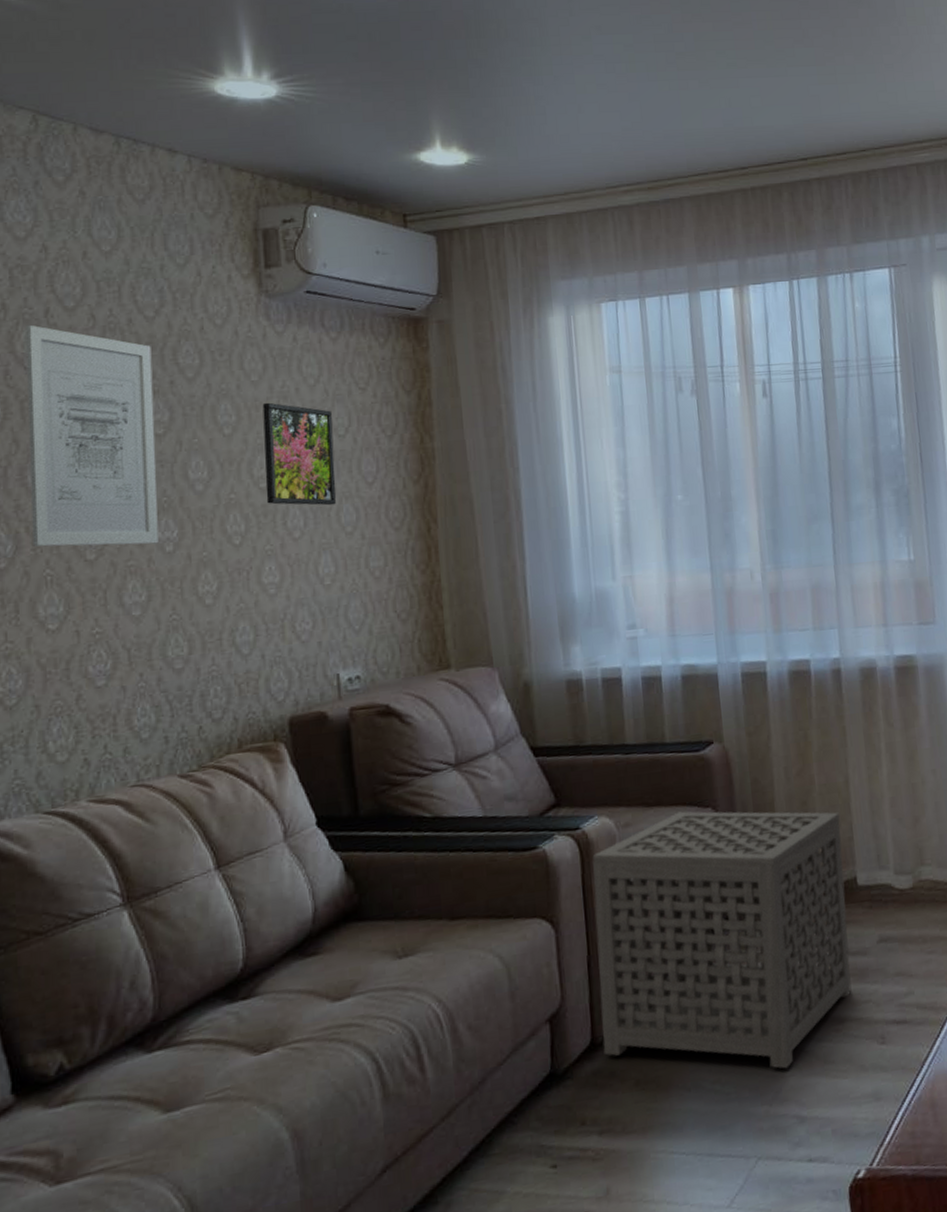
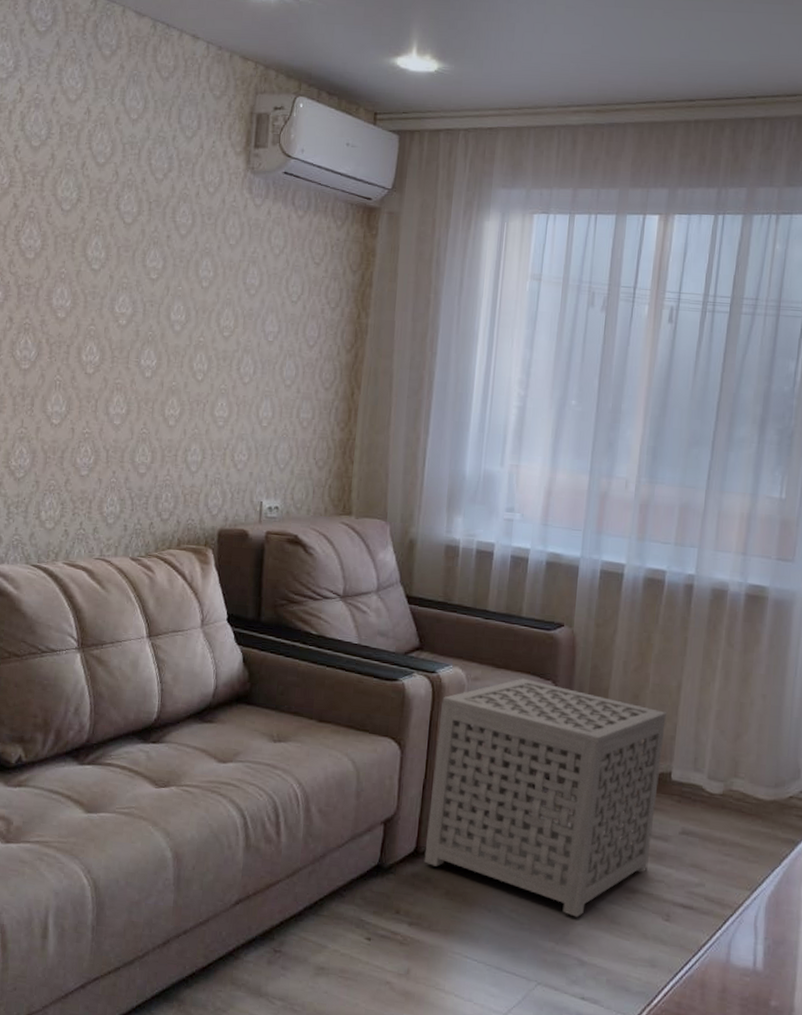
wall art: present [26,324,159,547] -> none [50,174,157,369]
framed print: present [262,402,336,506] -> none [227,264,289,360]

